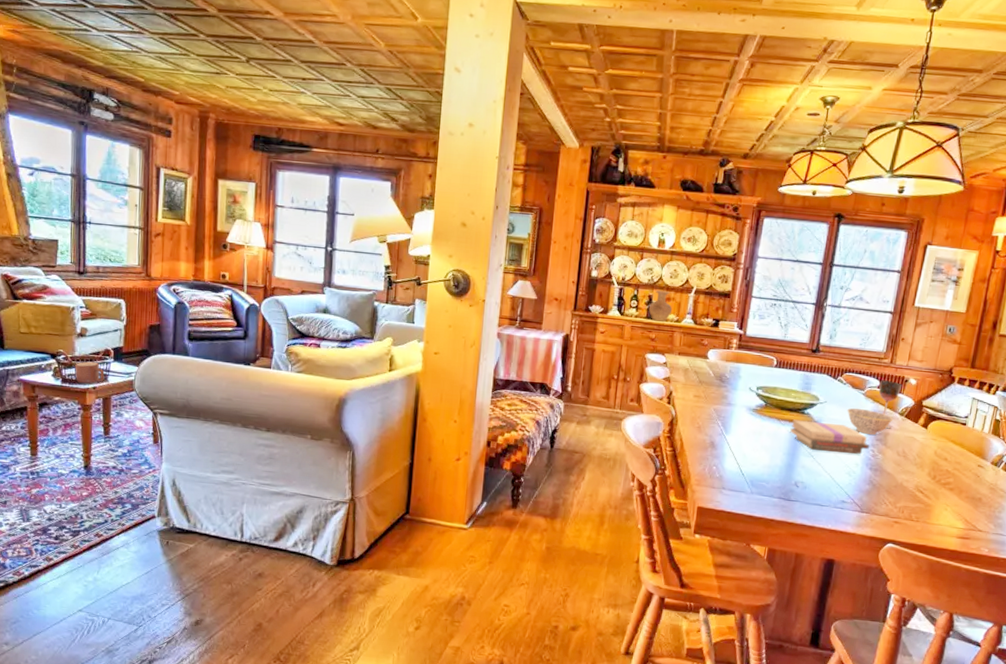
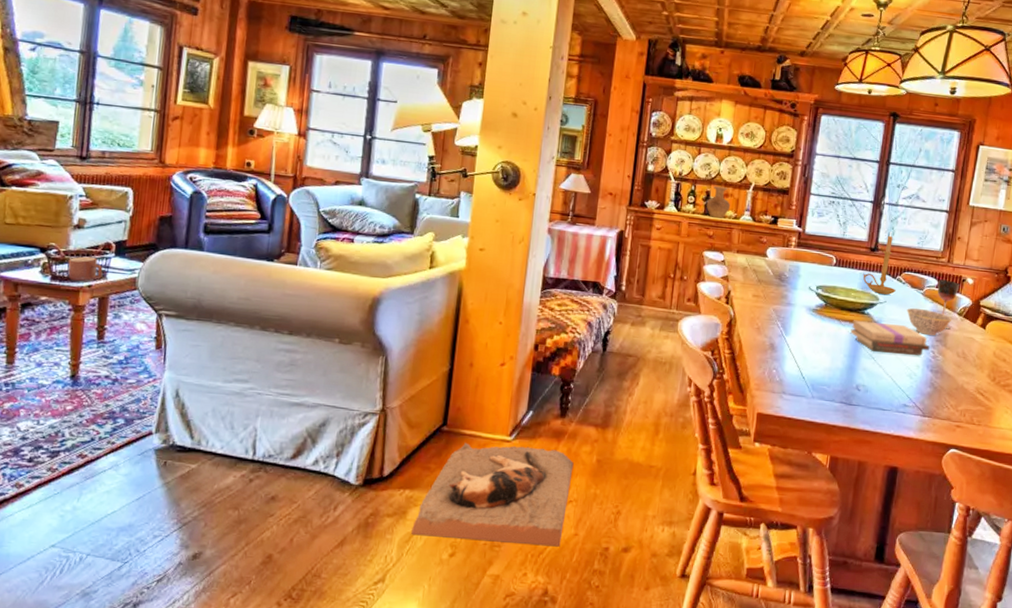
dog: none [381,529,525,624] -> present [411,442,574,547]
candle holder: none [803,332,837,396] -> present [863,231,896,295]

